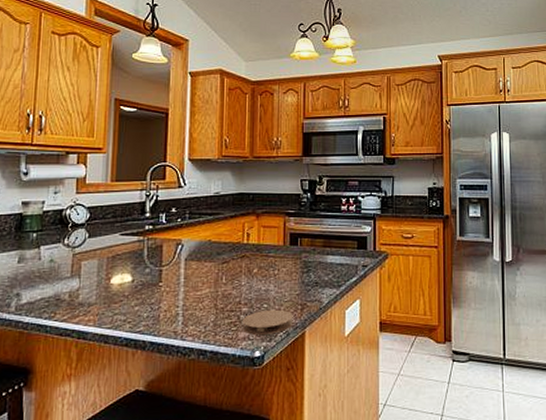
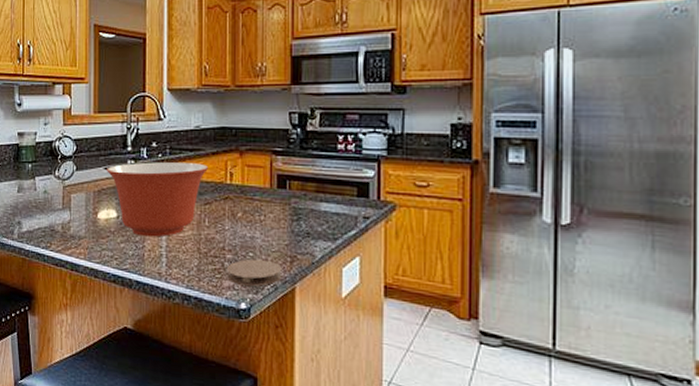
mixing bowl: none [123,226,226,298] -> present [107,162,208,237]

